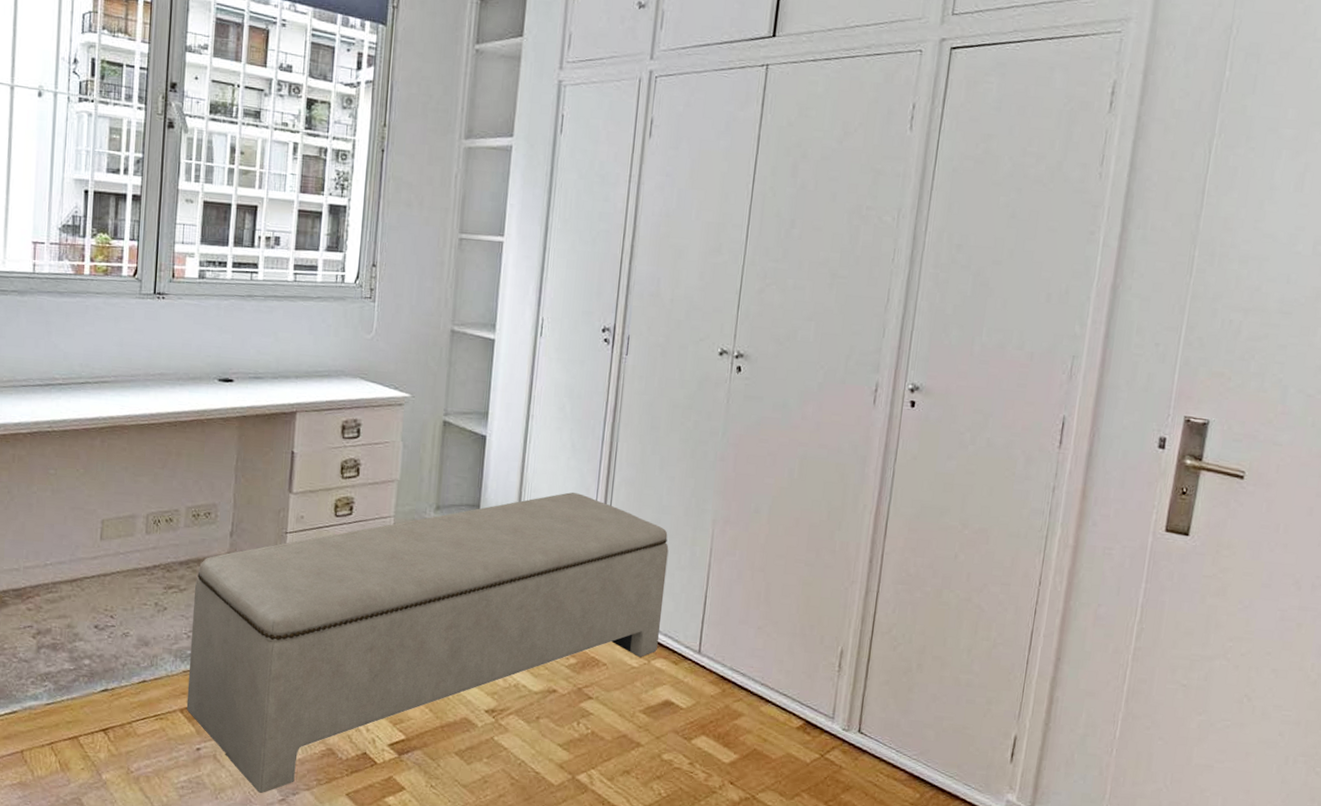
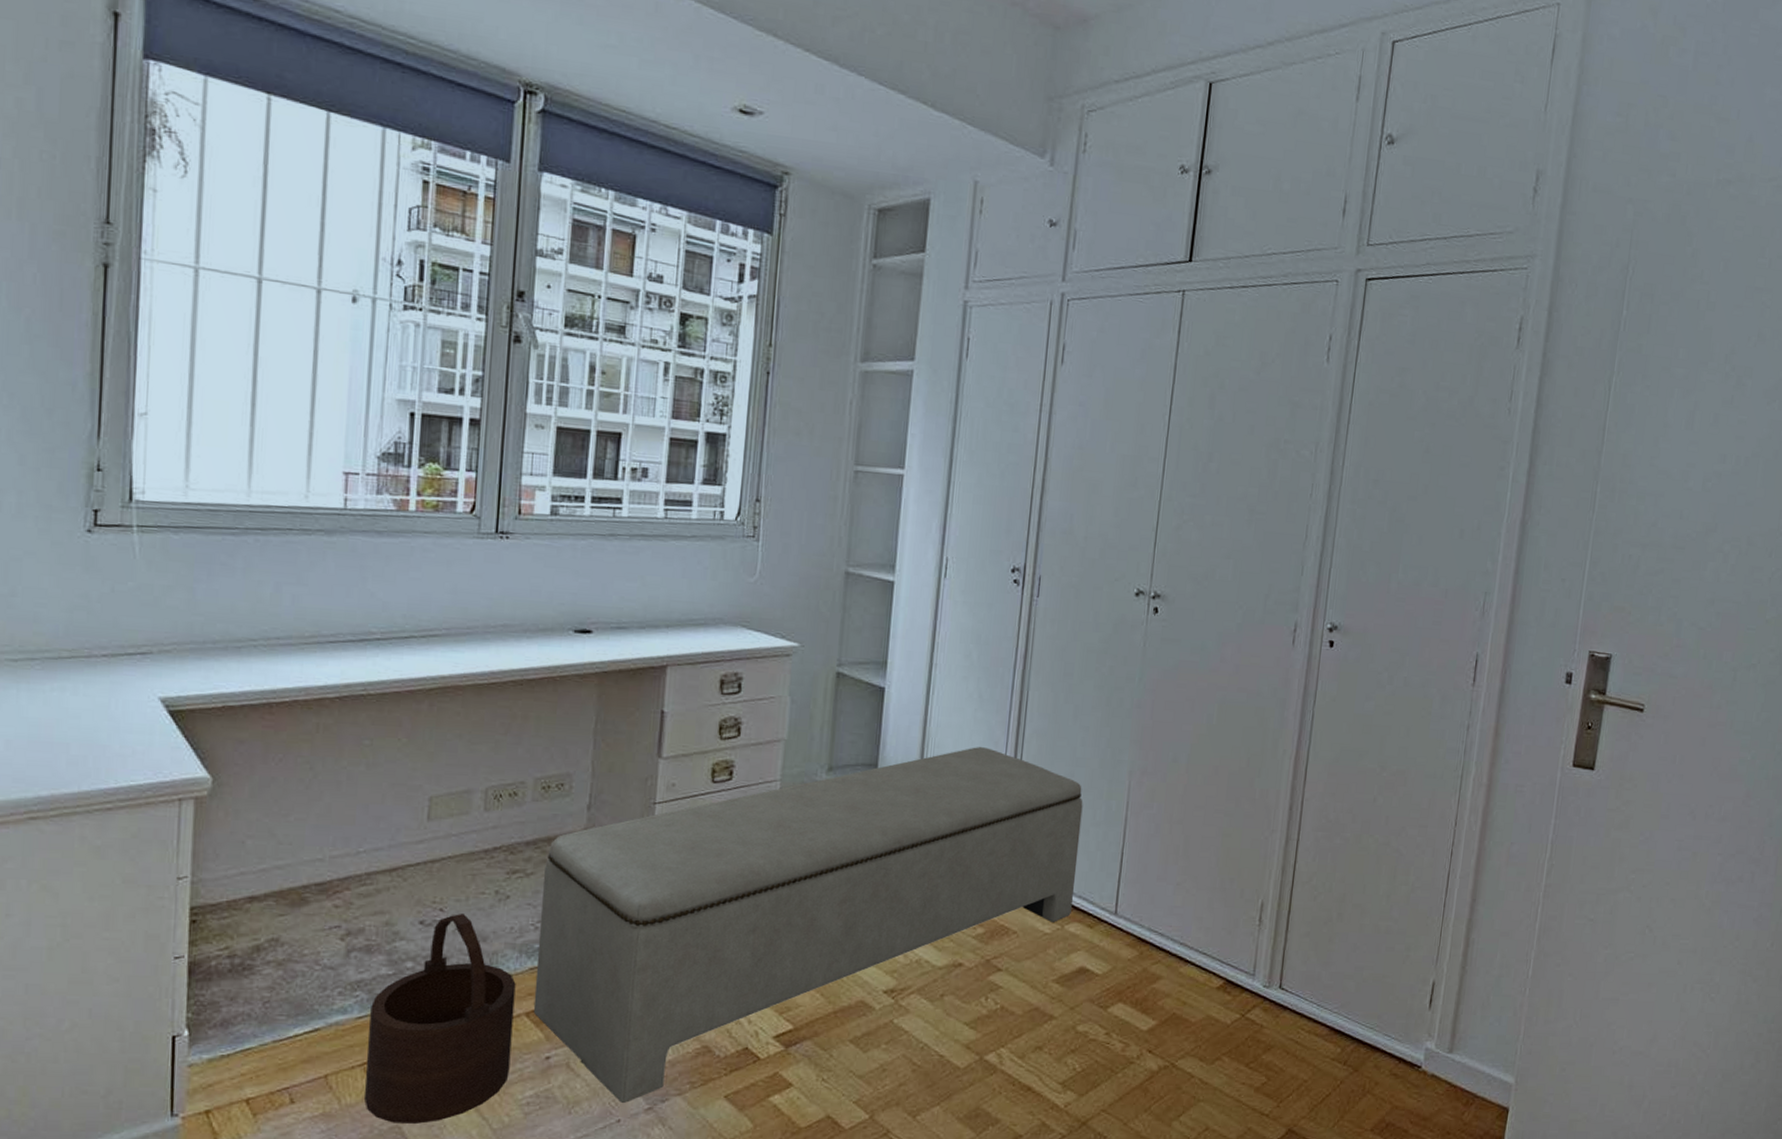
wooden bucket: none [52,621,172,797] -> present [365,914,516,1124]

